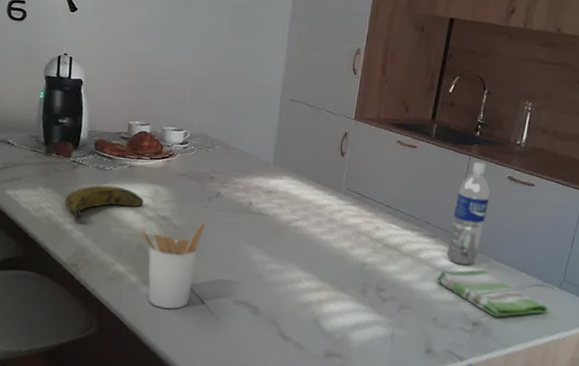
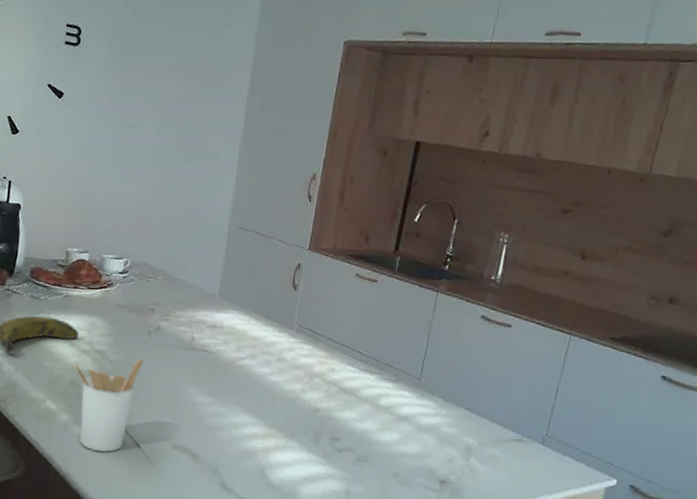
dish towel: present [436,269,549,318] -> none [398,419,529,476]
water bottle: present [447,162,491,265] -> none [410,299,461,415]

